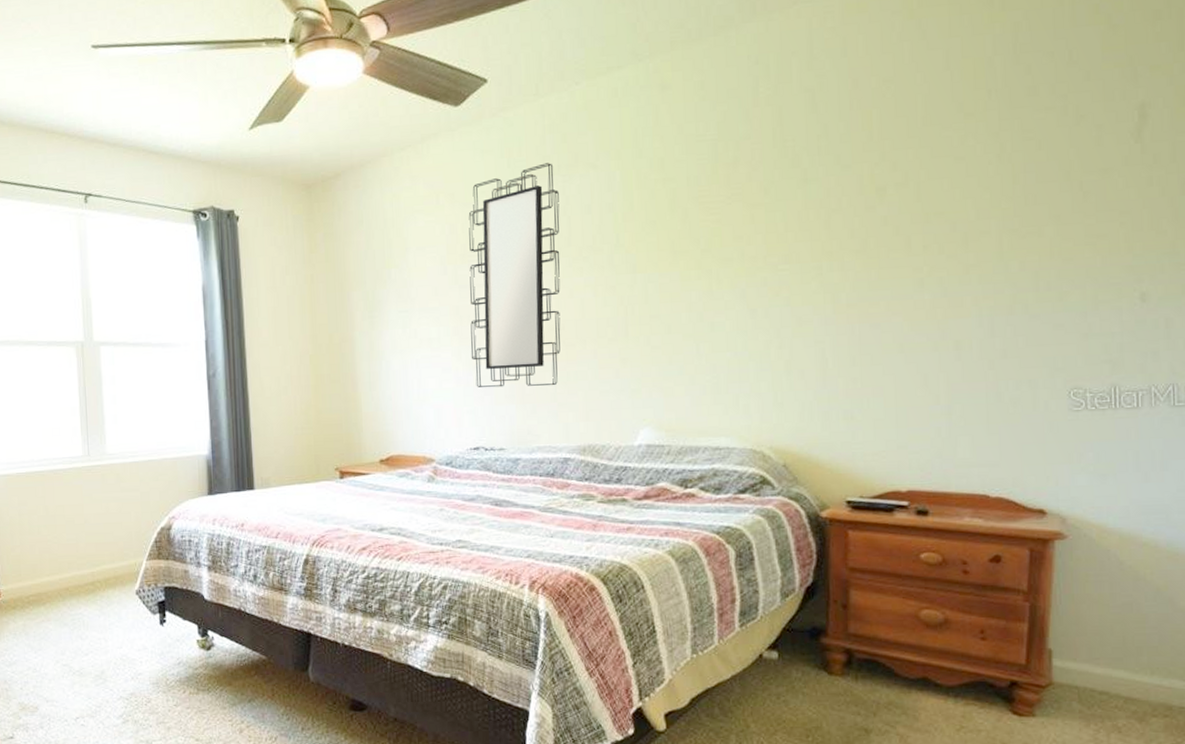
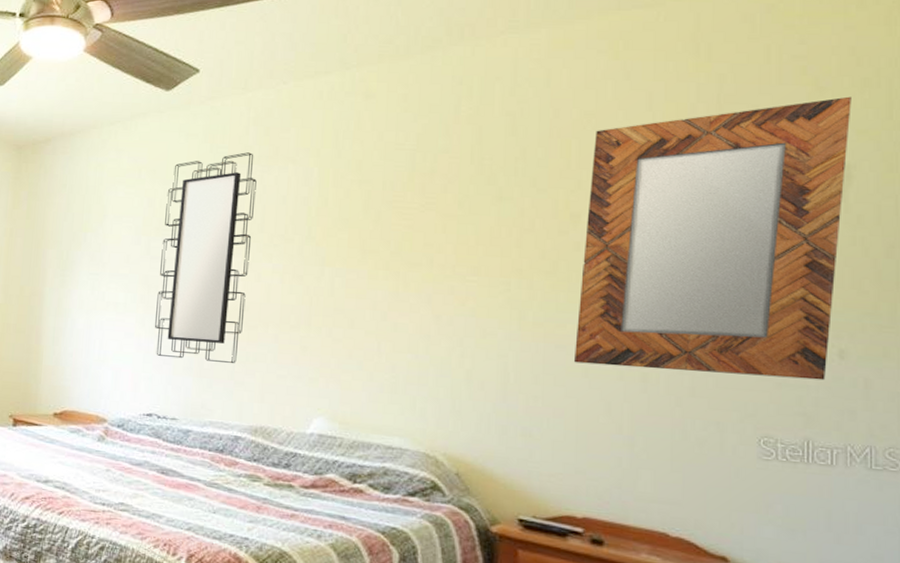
home mirror: none [889,31,1144,340] -> present [574,96,851,381]

